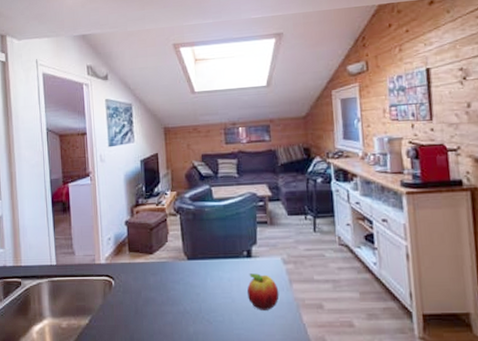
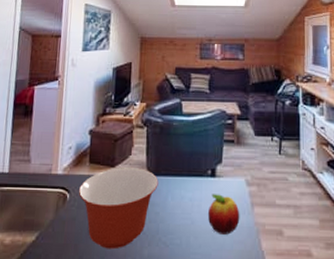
mixing bowl: none [122,253,197,328] -> present [78,167,159,250]

